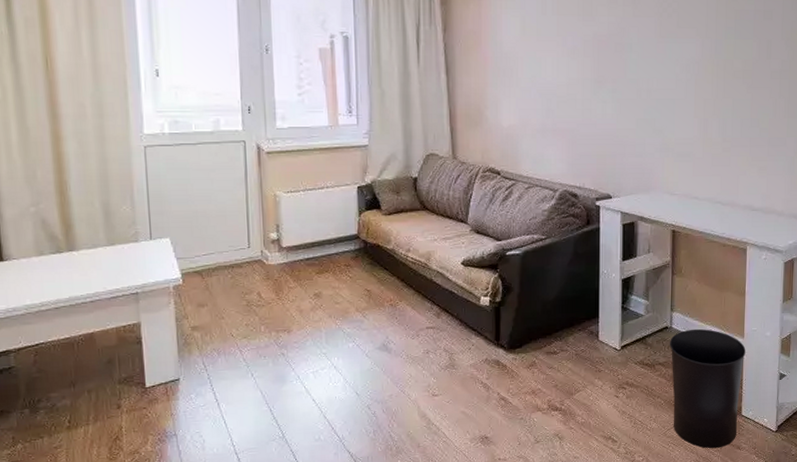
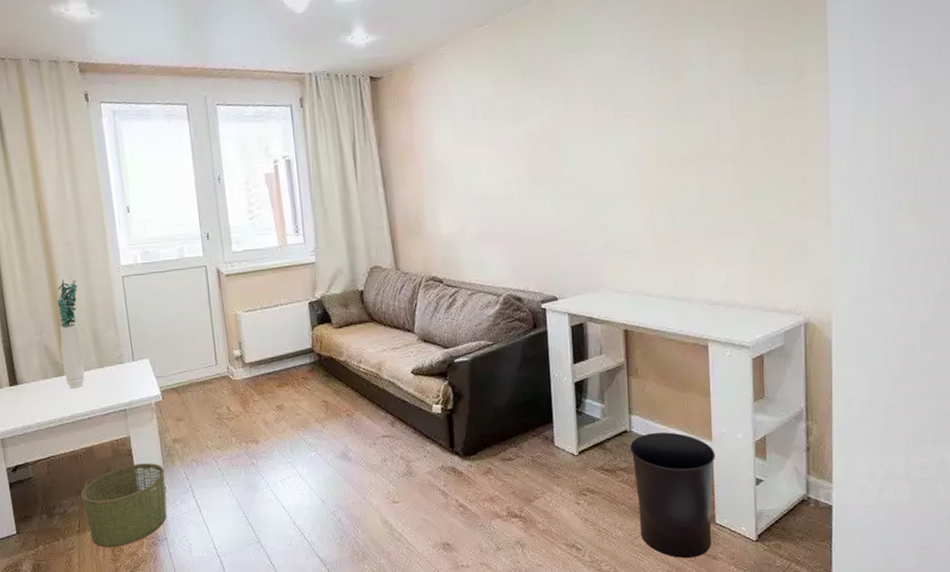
vase: none [61,144,91,269] -> present [57,279,85,390]
basket: none [74,352,180,445] -> present [80,463,167,547]

